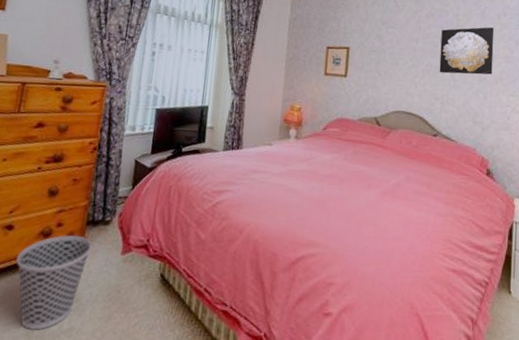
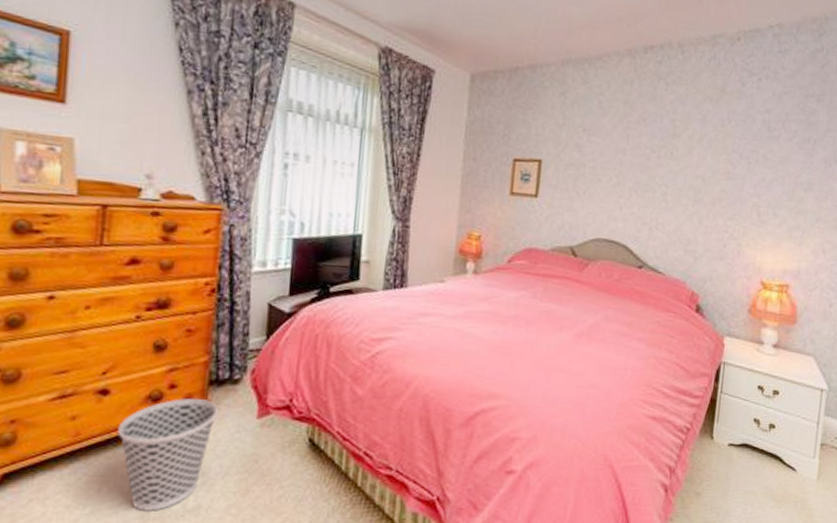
wall art: present [439,27,495,75] -> none [648,136,716,195]

